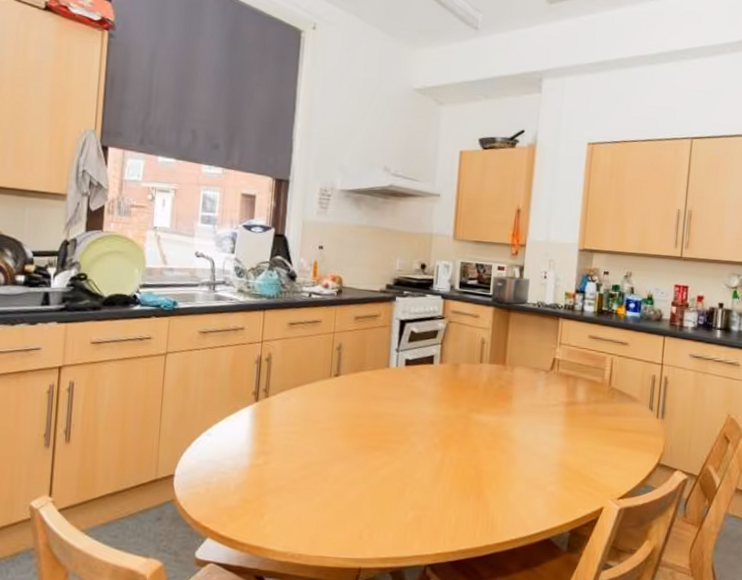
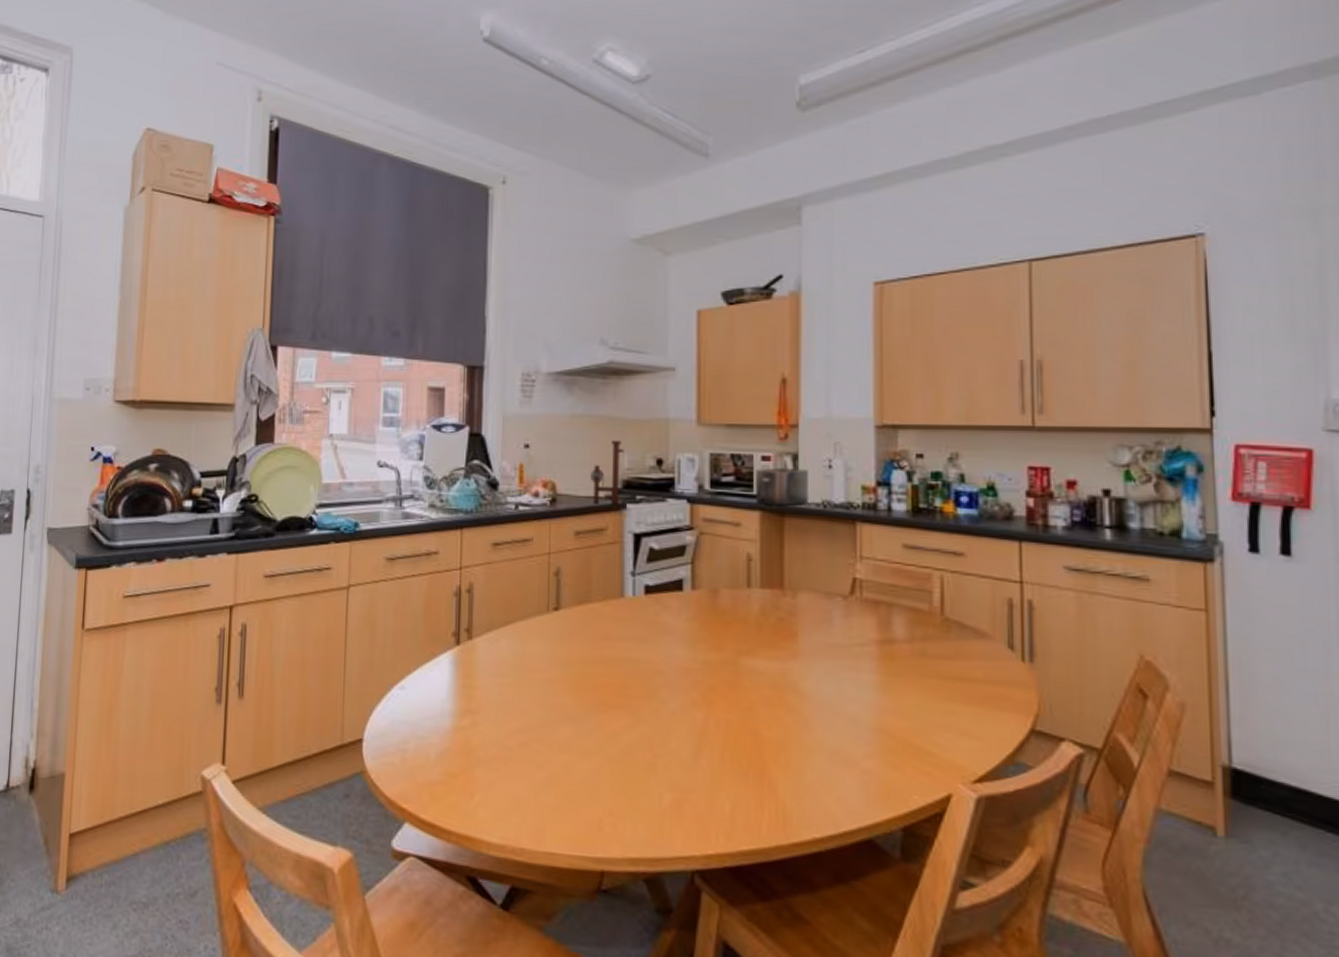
paper towel holder: none [370,247,397,298] -> present [590,440,624,506]

